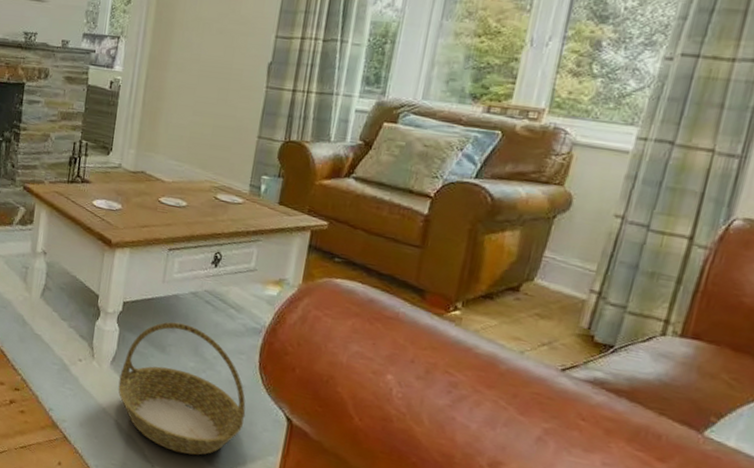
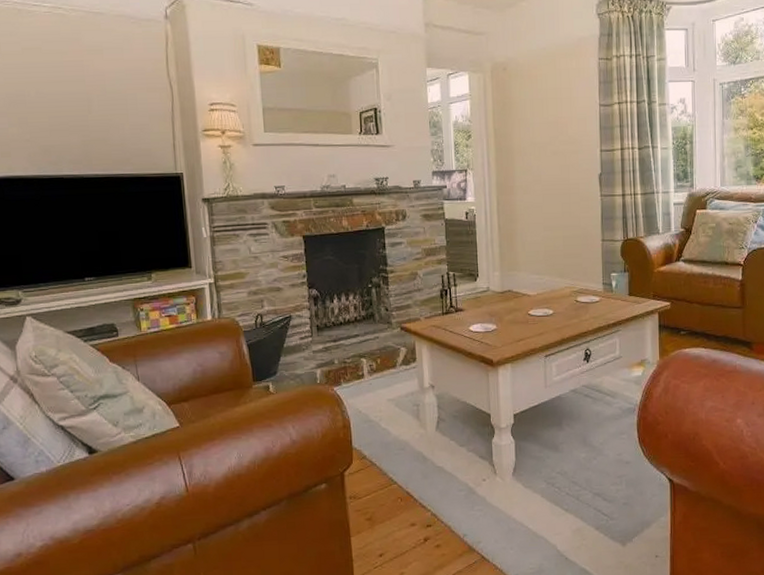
basket: present [118,322,246,455] -> none [523,420,636,539]

